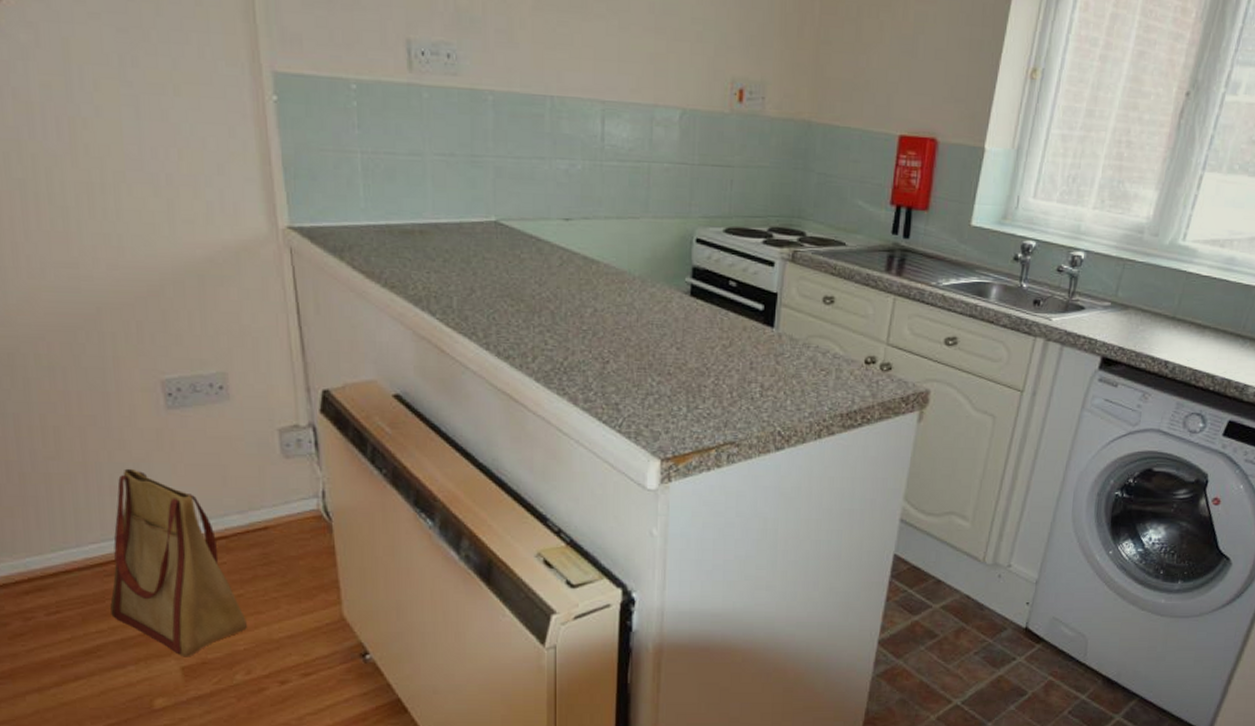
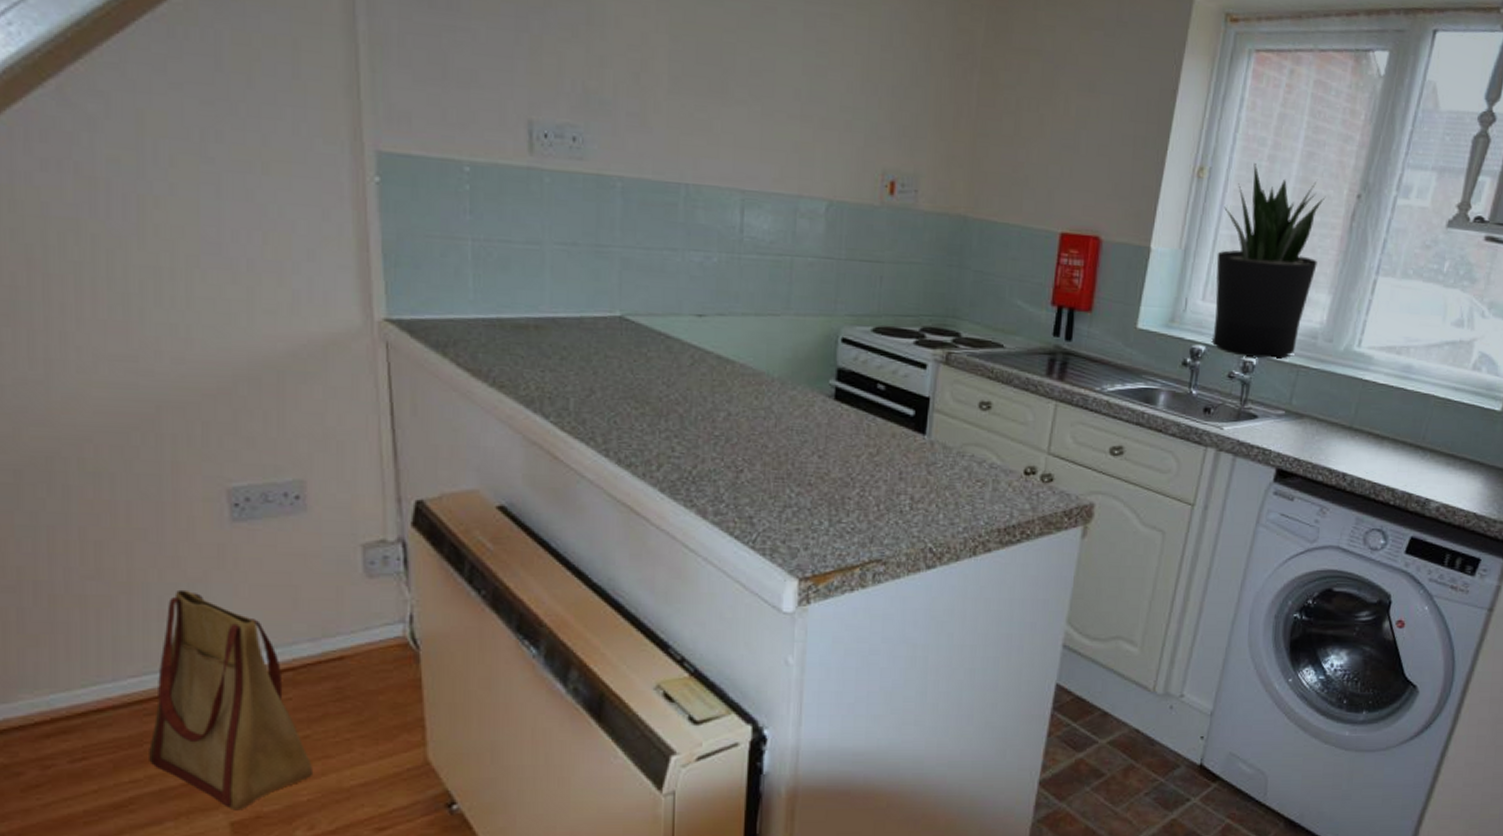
planter: none [1043,64,1155,253] -> present [1212,163,1326,359]

